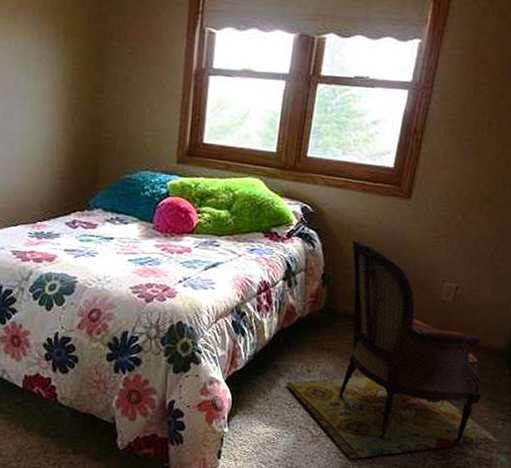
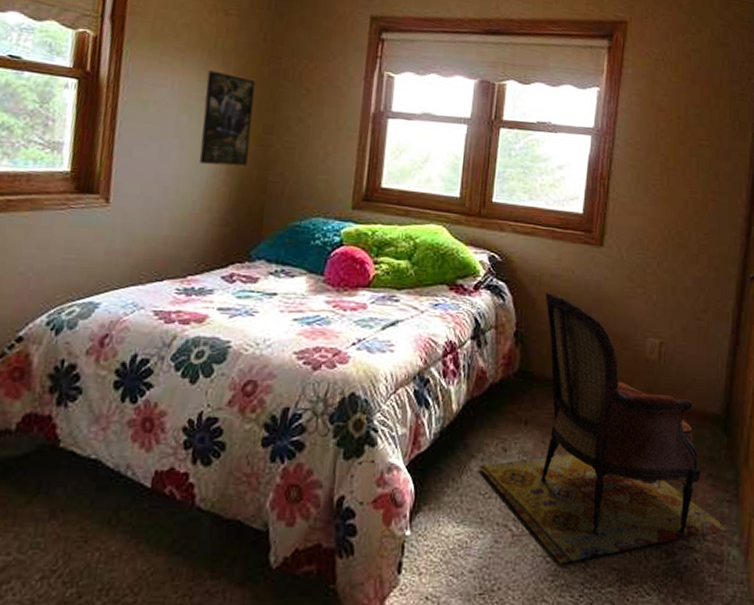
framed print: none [38,30,84,124] -> present [199,70,256,166]

